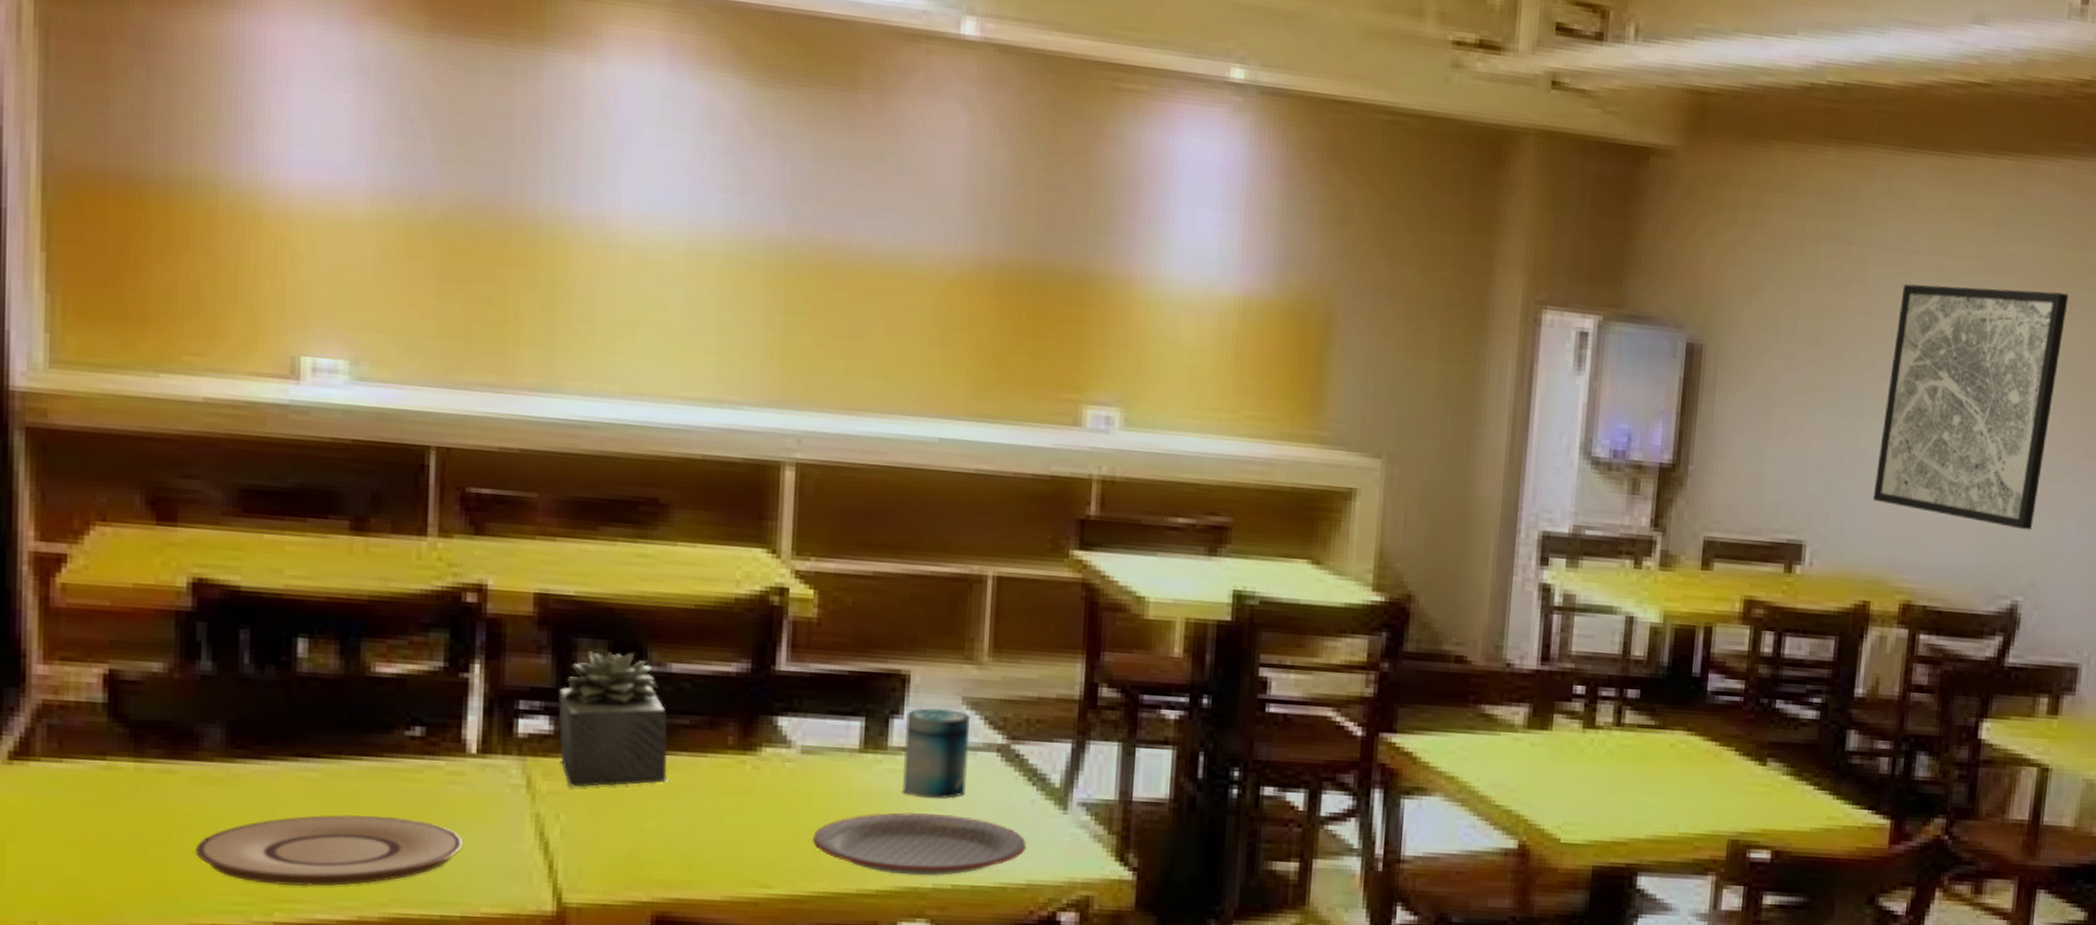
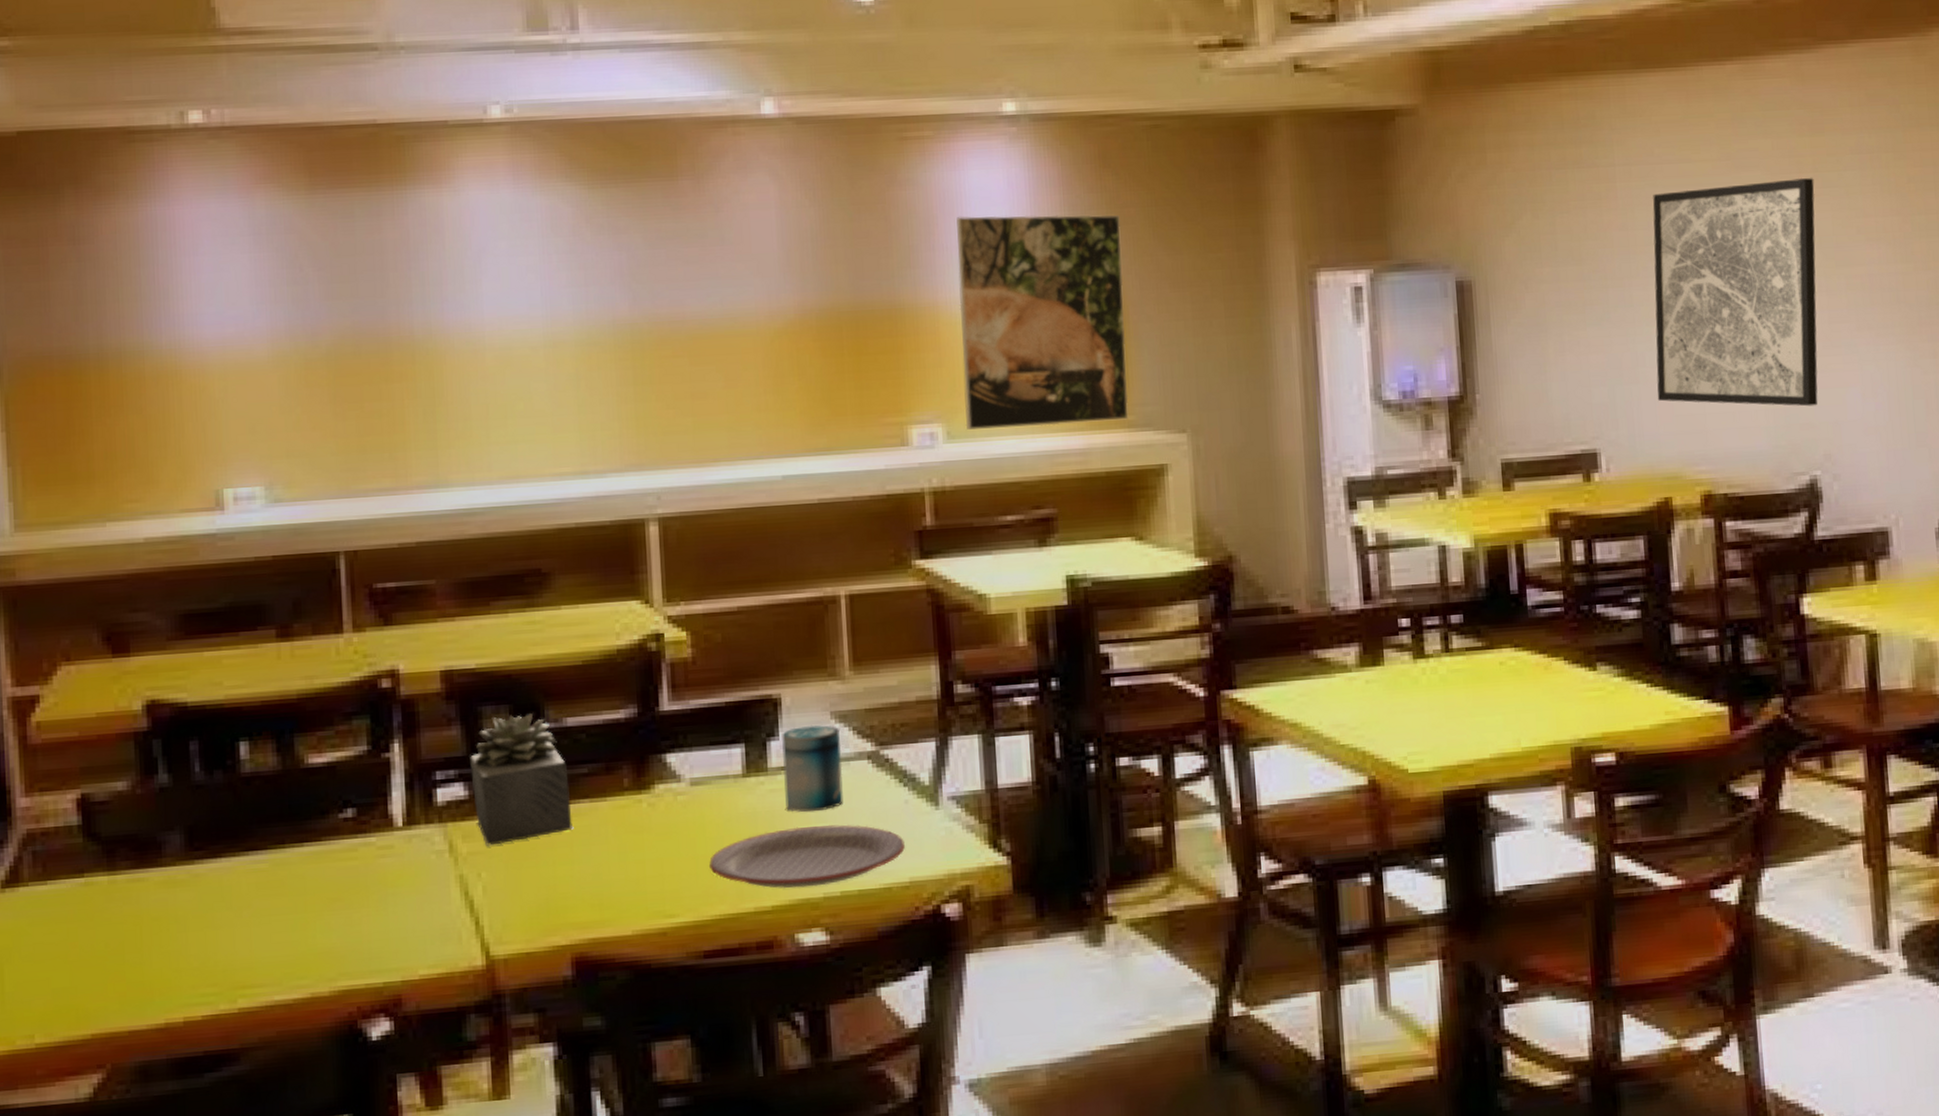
plate: present [196,815,464,887] -> none [166,895,399,973]
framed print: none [1145,185,1343,435] -> present [956,215,1129,430]

